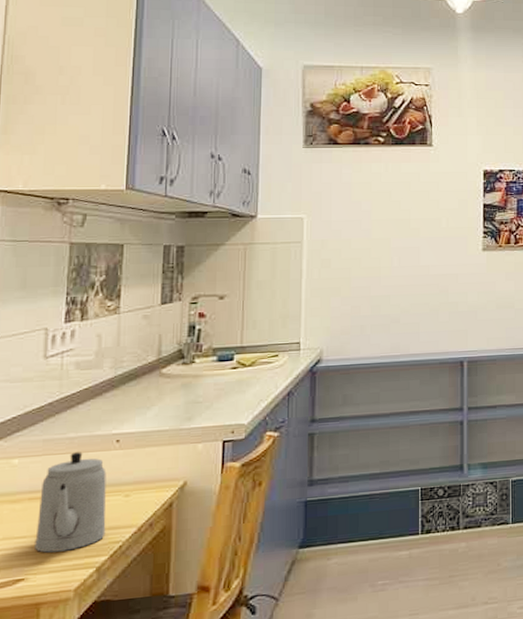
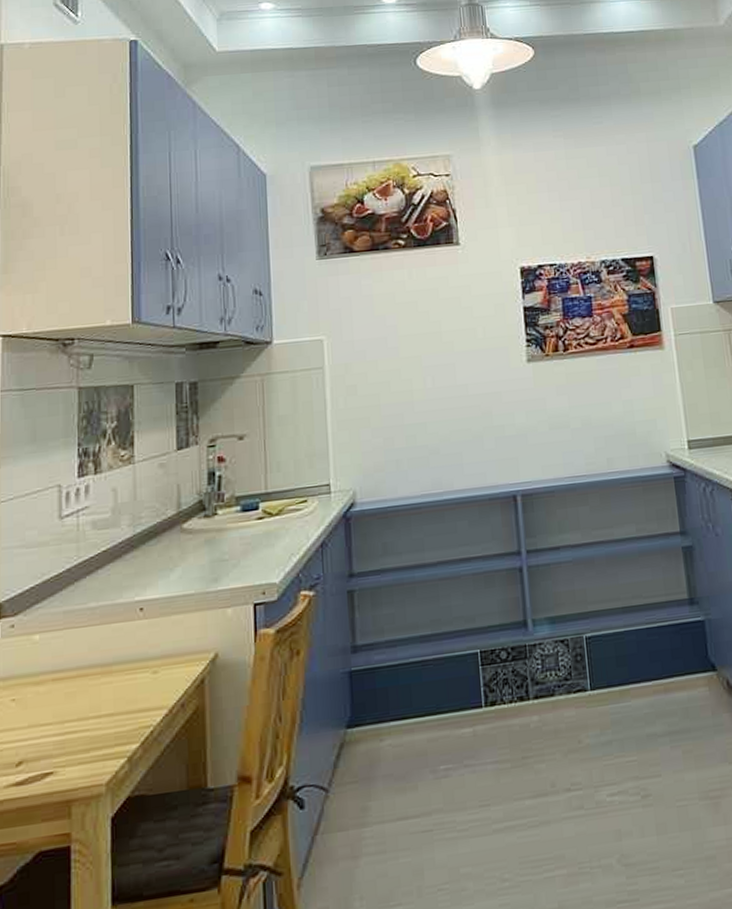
teapot: present [35,452,107,553] -> none [62,623,135,742]

